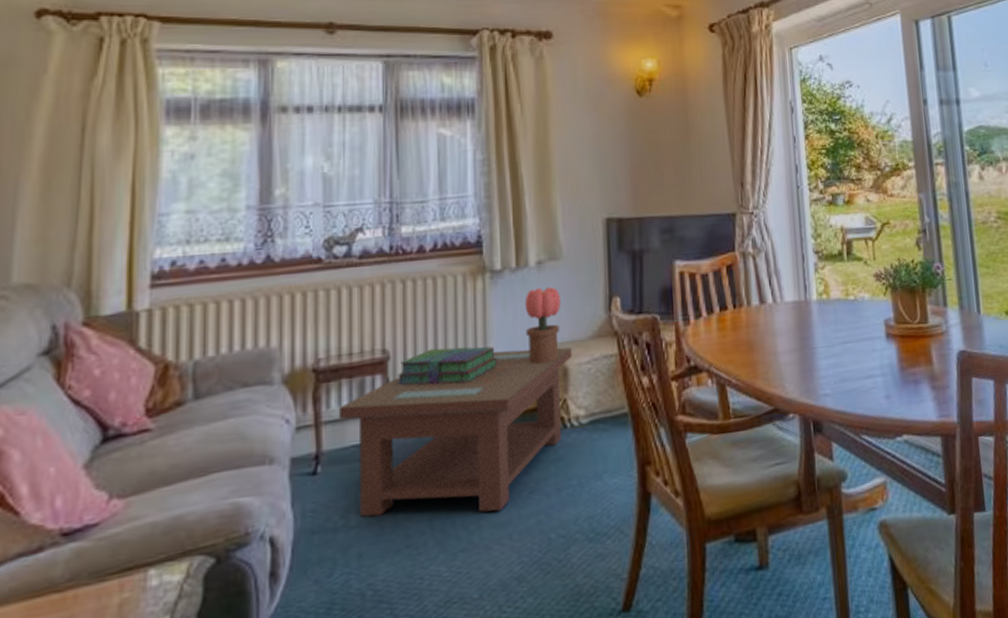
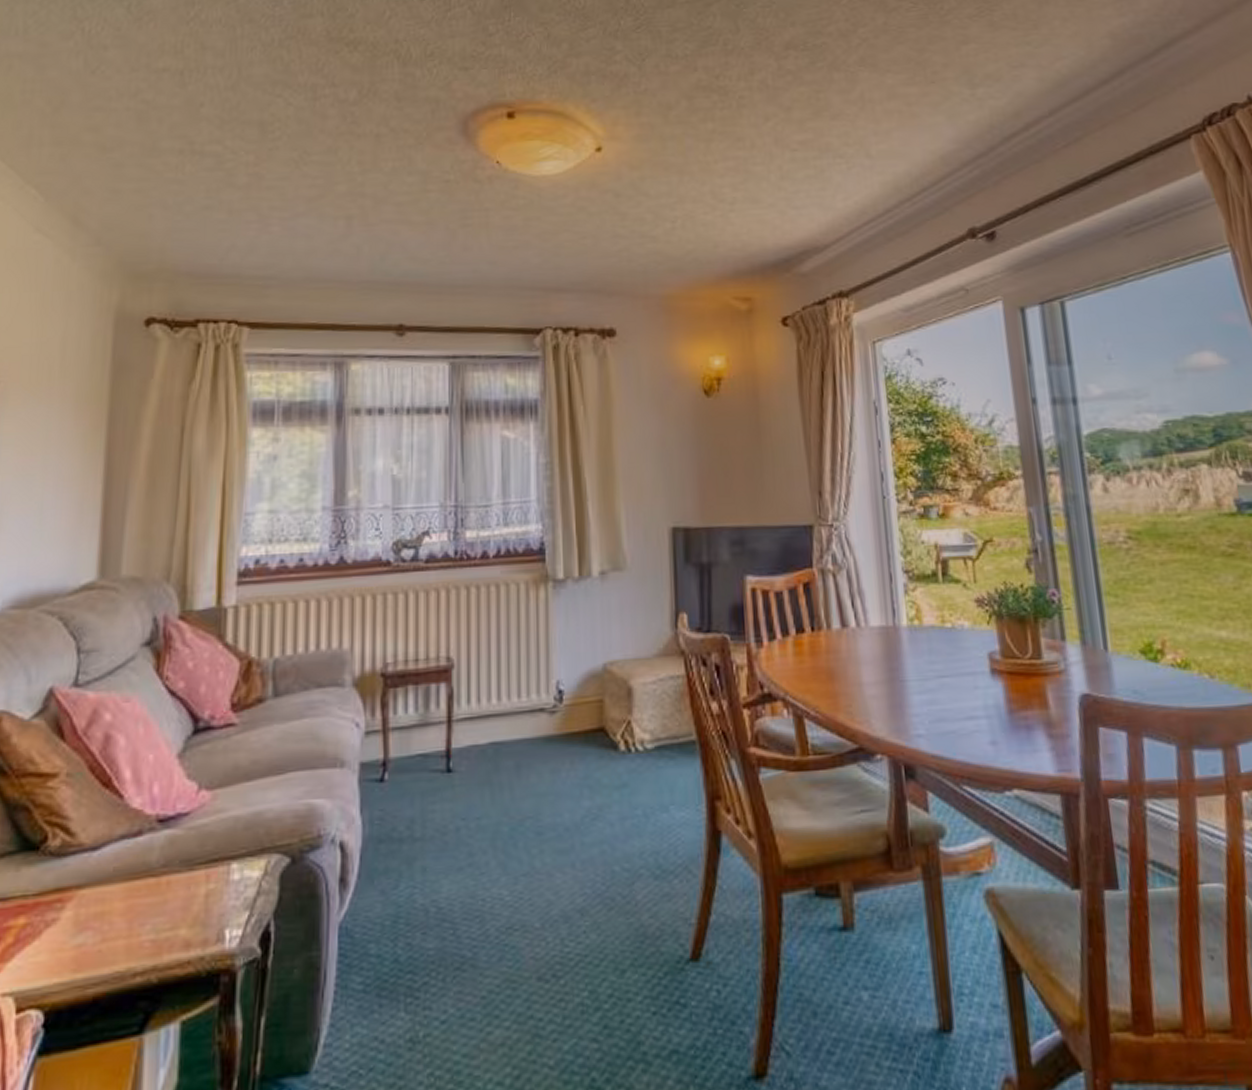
coffee table: present [338,347,573,517] -> none [404,664,637,837]
stack of books: present [397,346,497,385] -> none [461,658,560,697]
potted flower: present [524,287,561,365] -> none [587,599,625,682]

